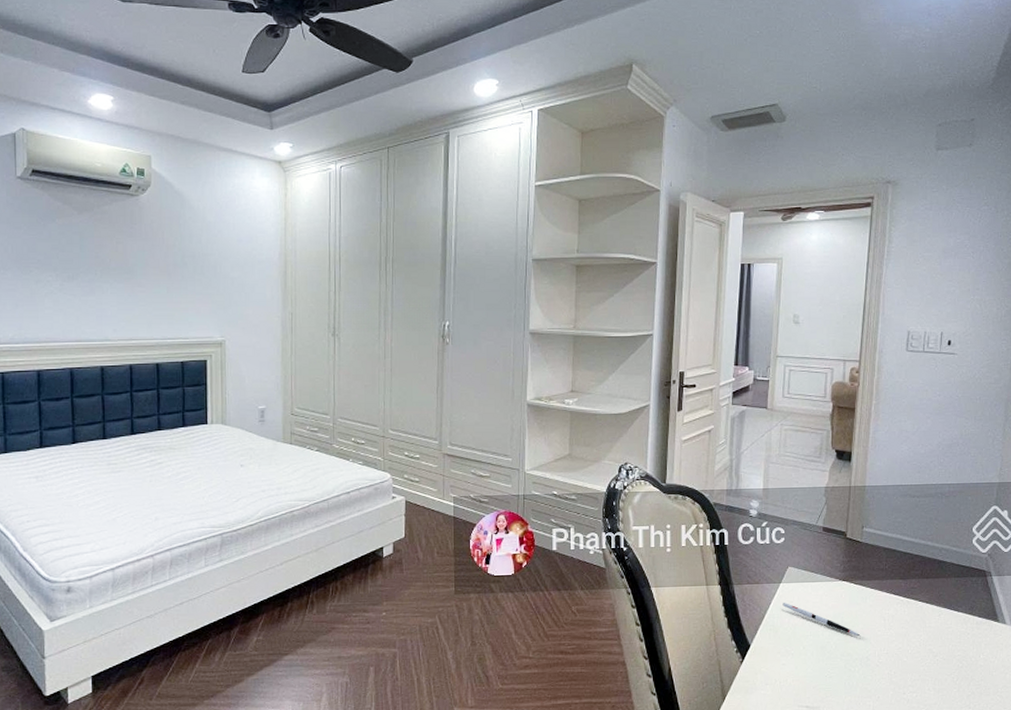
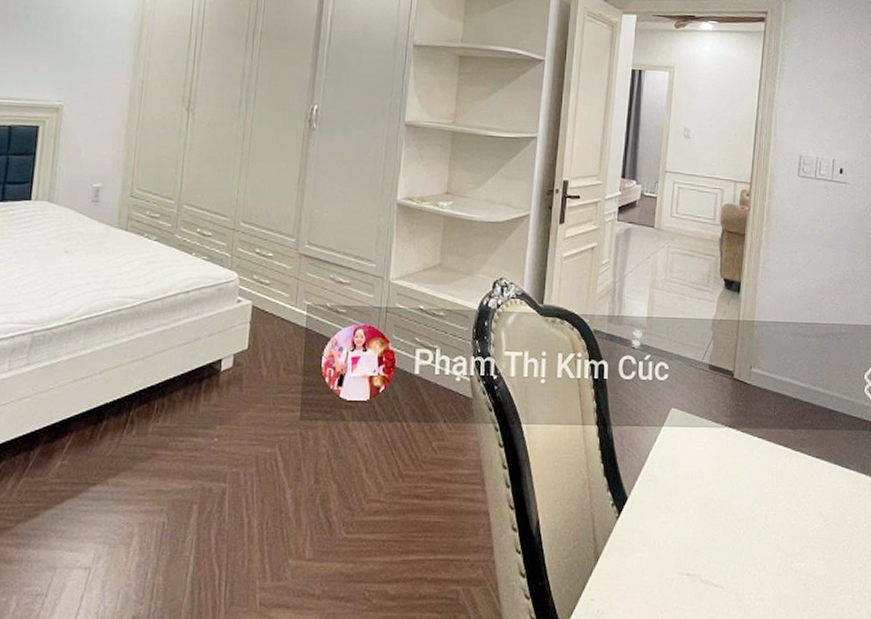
pen: present [782,603,861,637] -> none [664,450,747,493]

